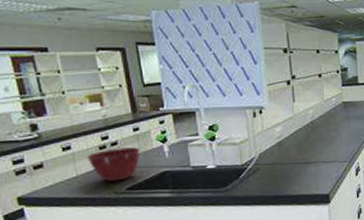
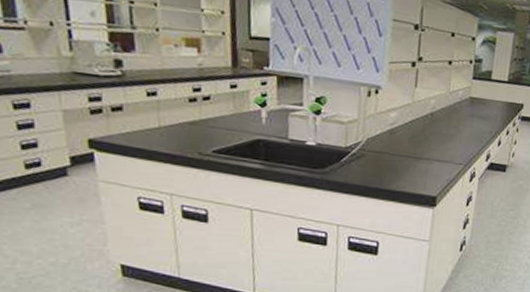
mixing bowl: present [87,147,141,182] -> none [173,103,235,141]

